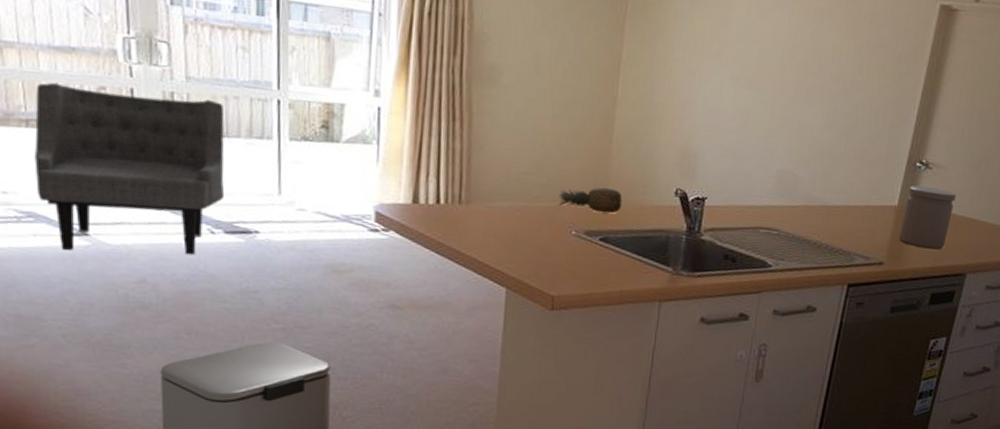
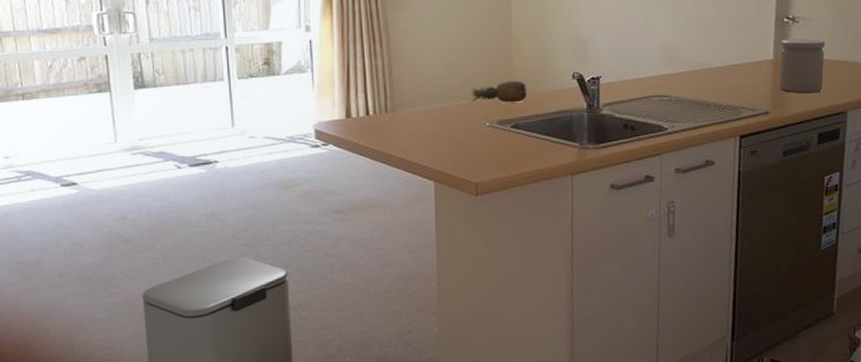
armchair: present [34,82,225,255] -> none [29,54,188,199]

